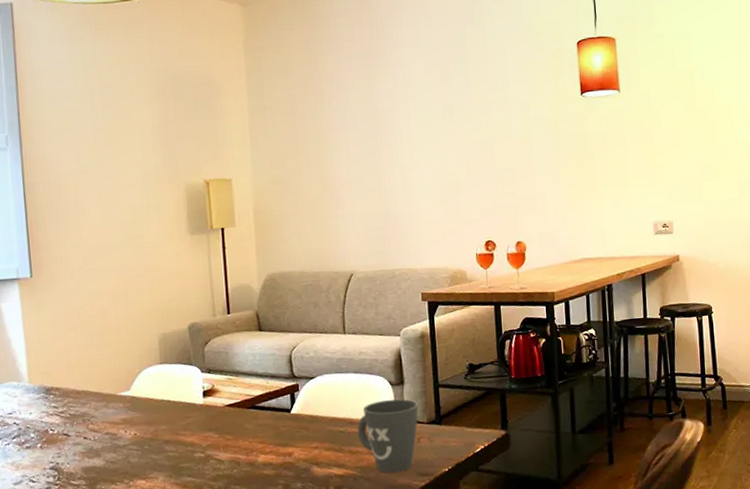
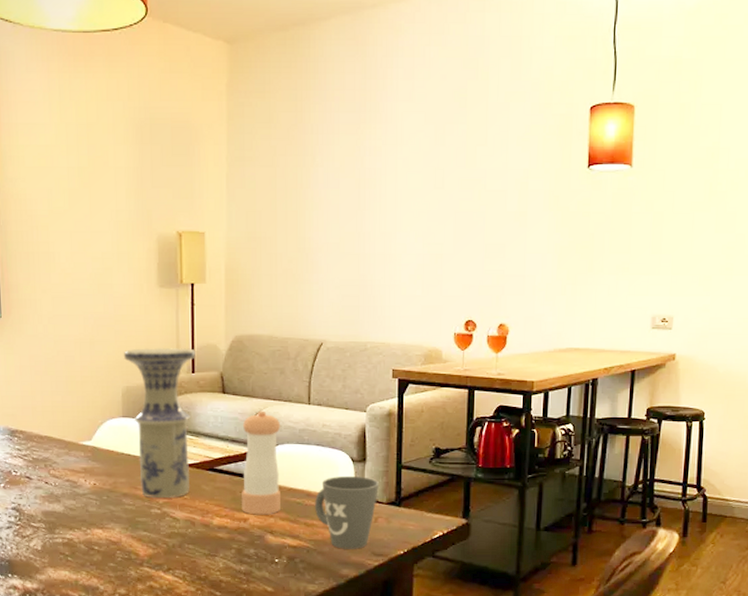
vase: none [157,290,233,442] -> present [123,348,195,499]
pepper shaker: none [280,344,324,448] -> present [242,410,281,515]

